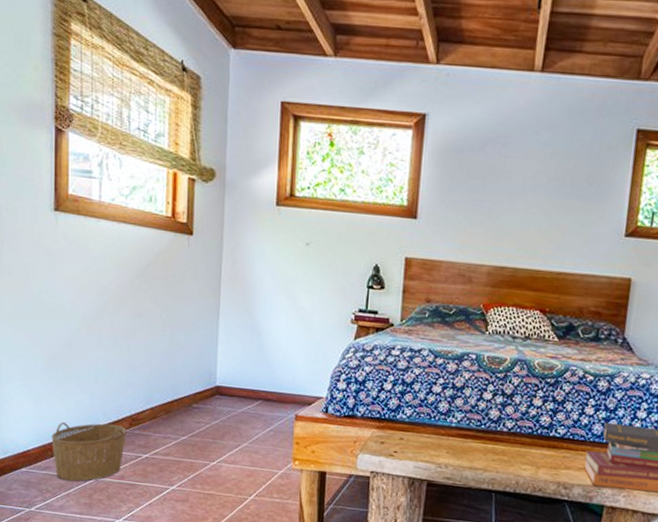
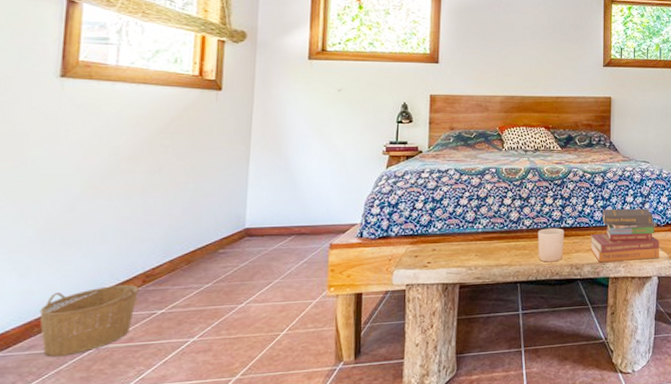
mug: none [518,434,554,476] -> present [537,228,564,262]

